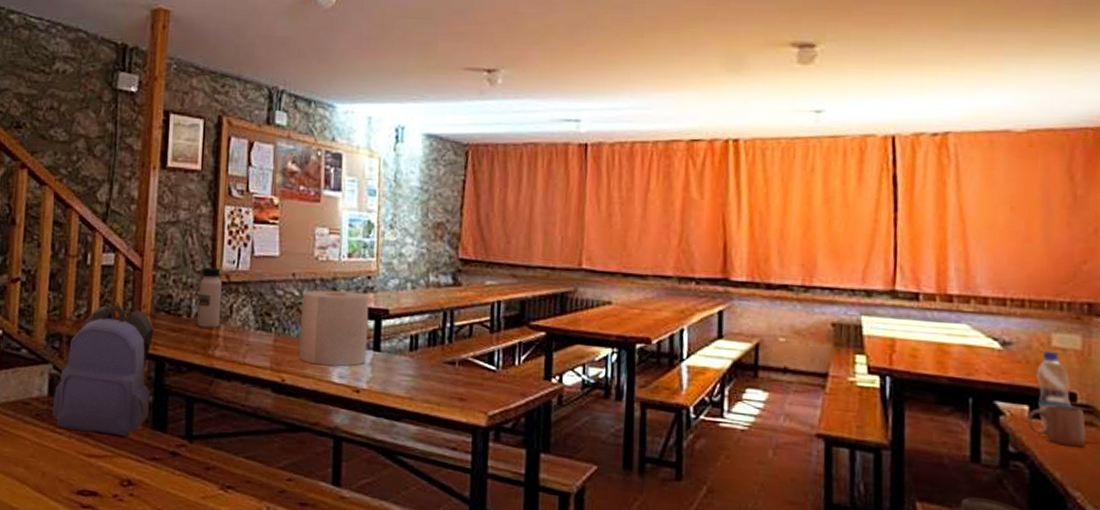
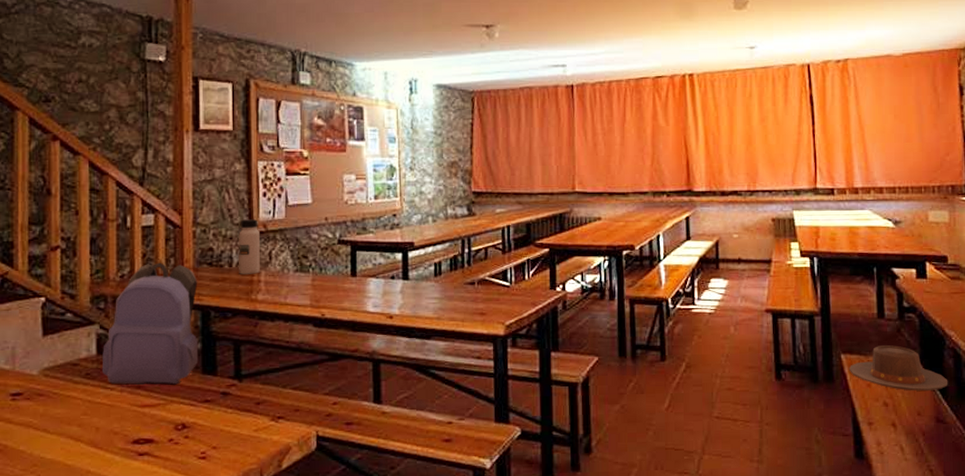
paper towel roll: present [299,290,369,367] -> none [336,229,397,298]
cup: present [1027,405,1087,447] -> none [915,267,956,297]
bottle: present [1036,350,1072,429] -> none [919,225,945,286]

